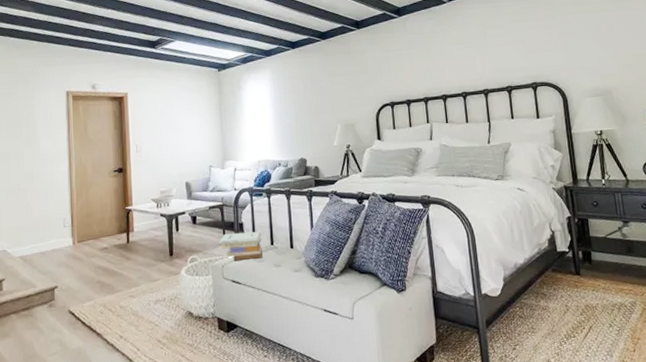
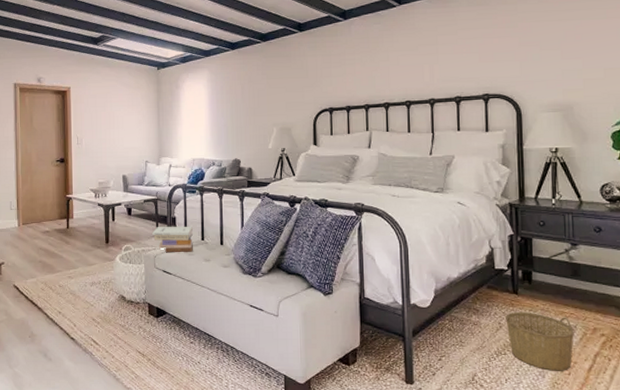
basket: none [571,292,636,350] -> present [505,312,574,371]

